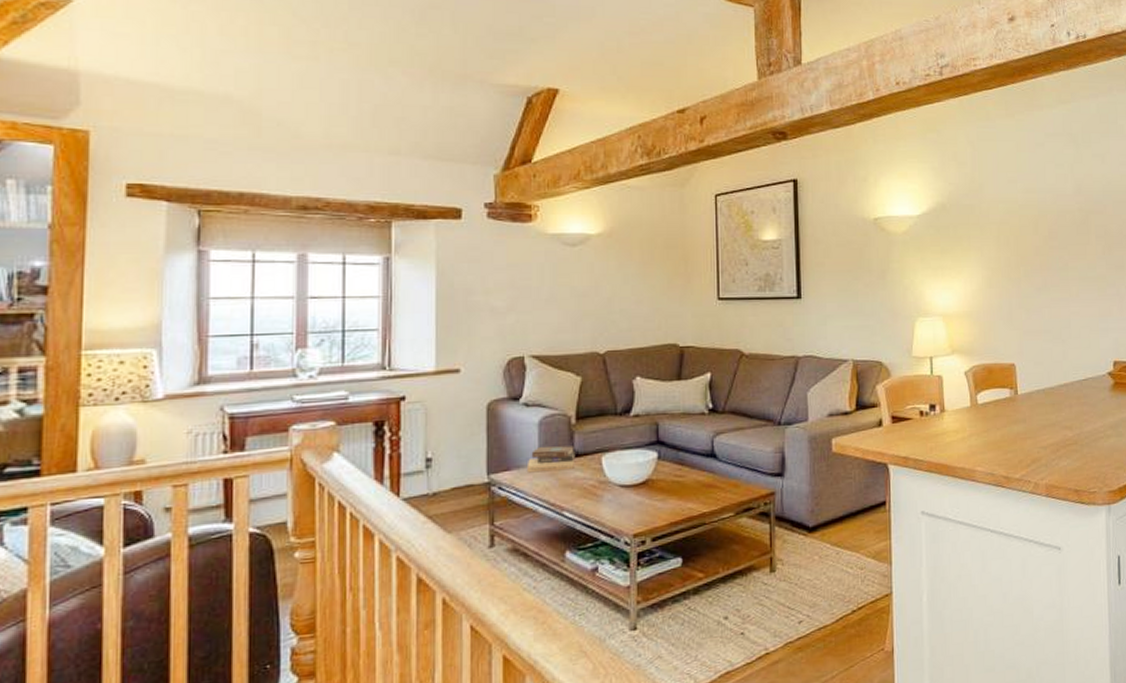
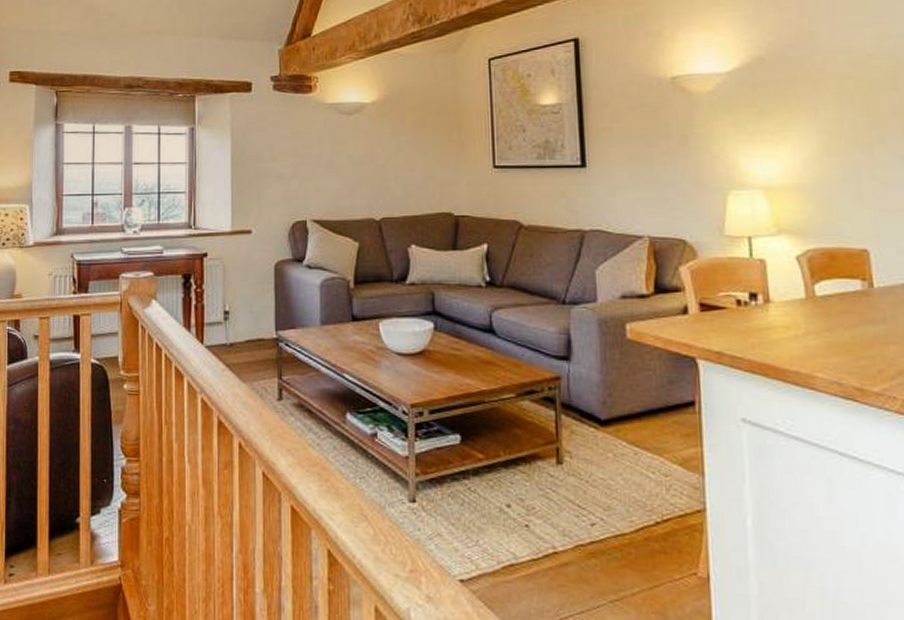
books: present [526,446,576,473] -> none [310,307,354,334]

